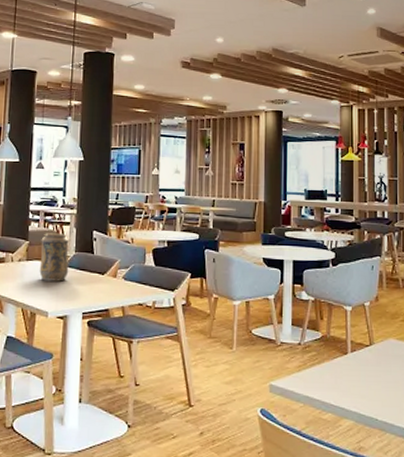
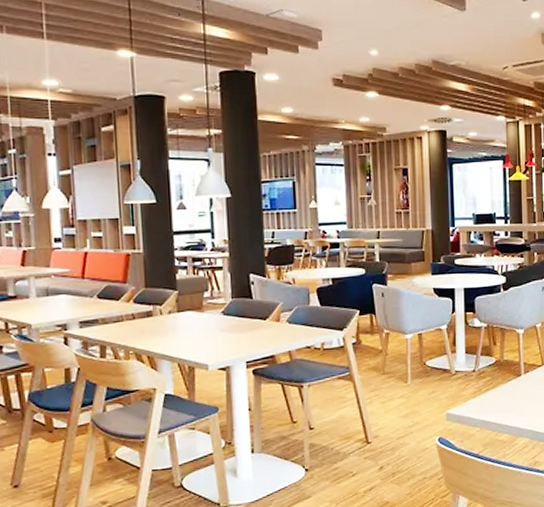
decorative vase: present [39,233,69,282] -> none [191,279,227,332]

